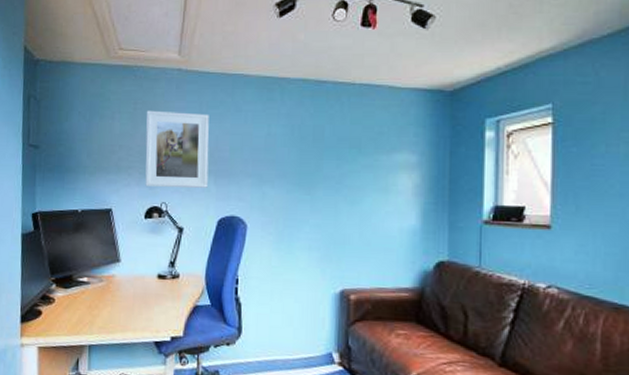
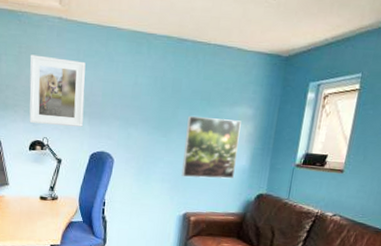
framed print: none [332,168,404,244] -> present [181,116,242,179]

